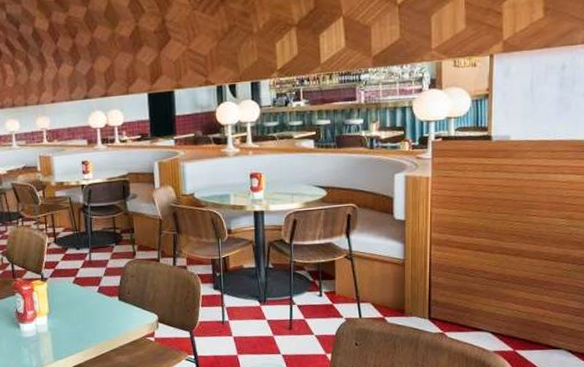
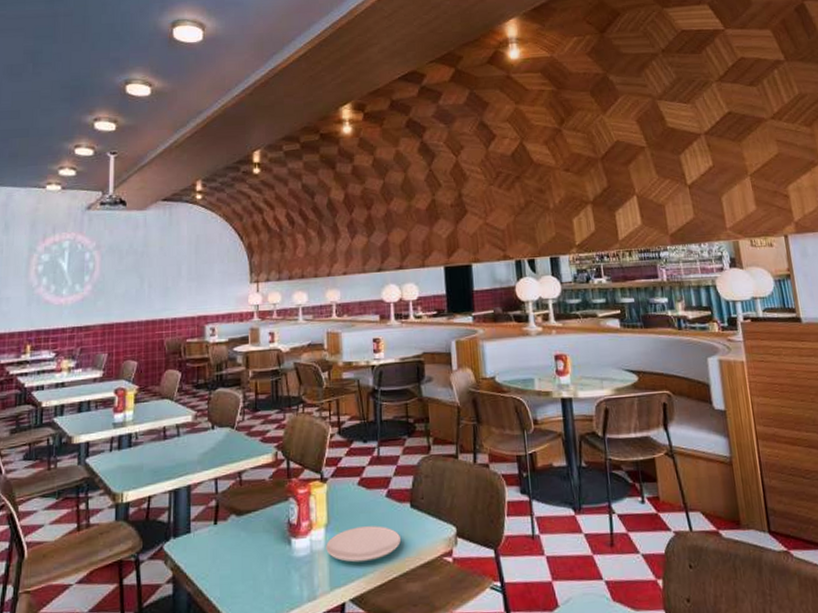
plate: none [49,314,111,342] -> present [326,525,401,563]

